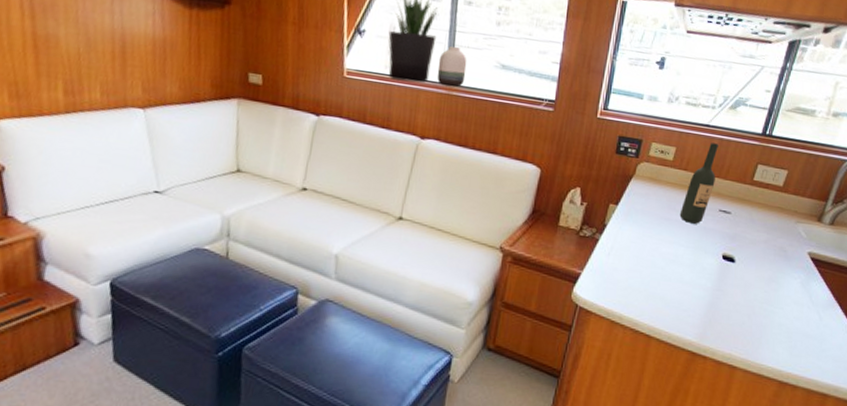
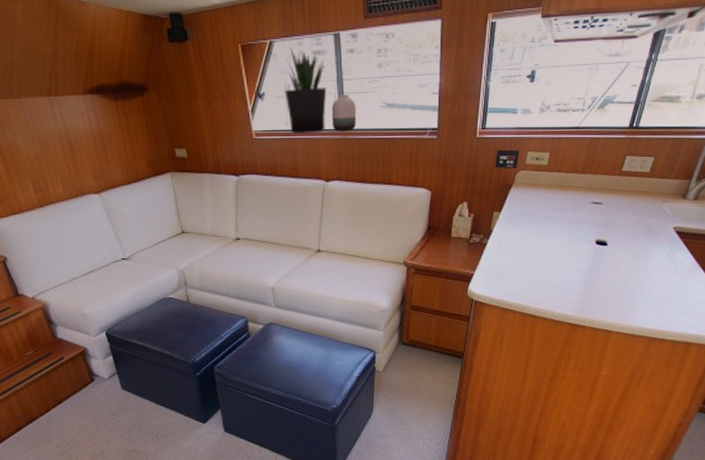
wine bottle: present [679,143,718,224] -> none [556,143,589,218]

